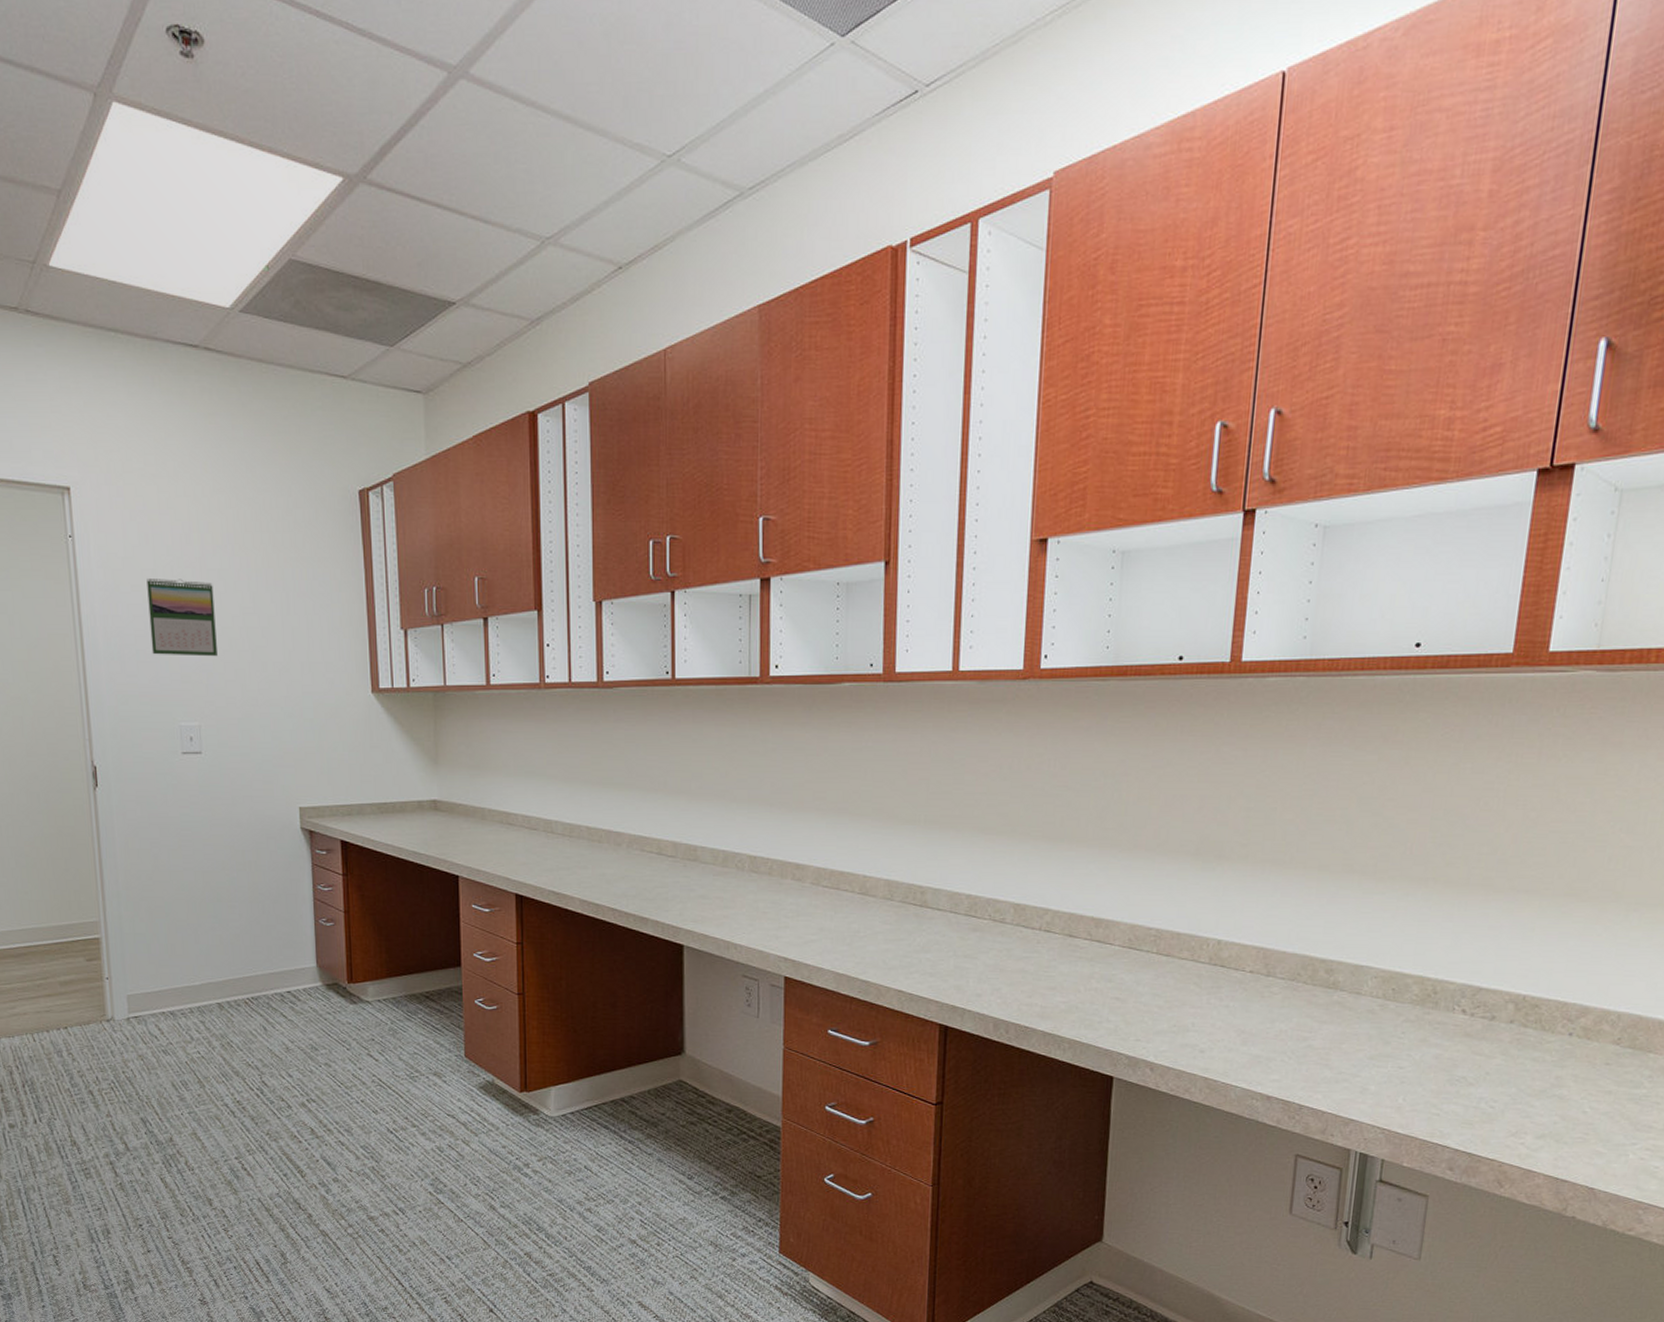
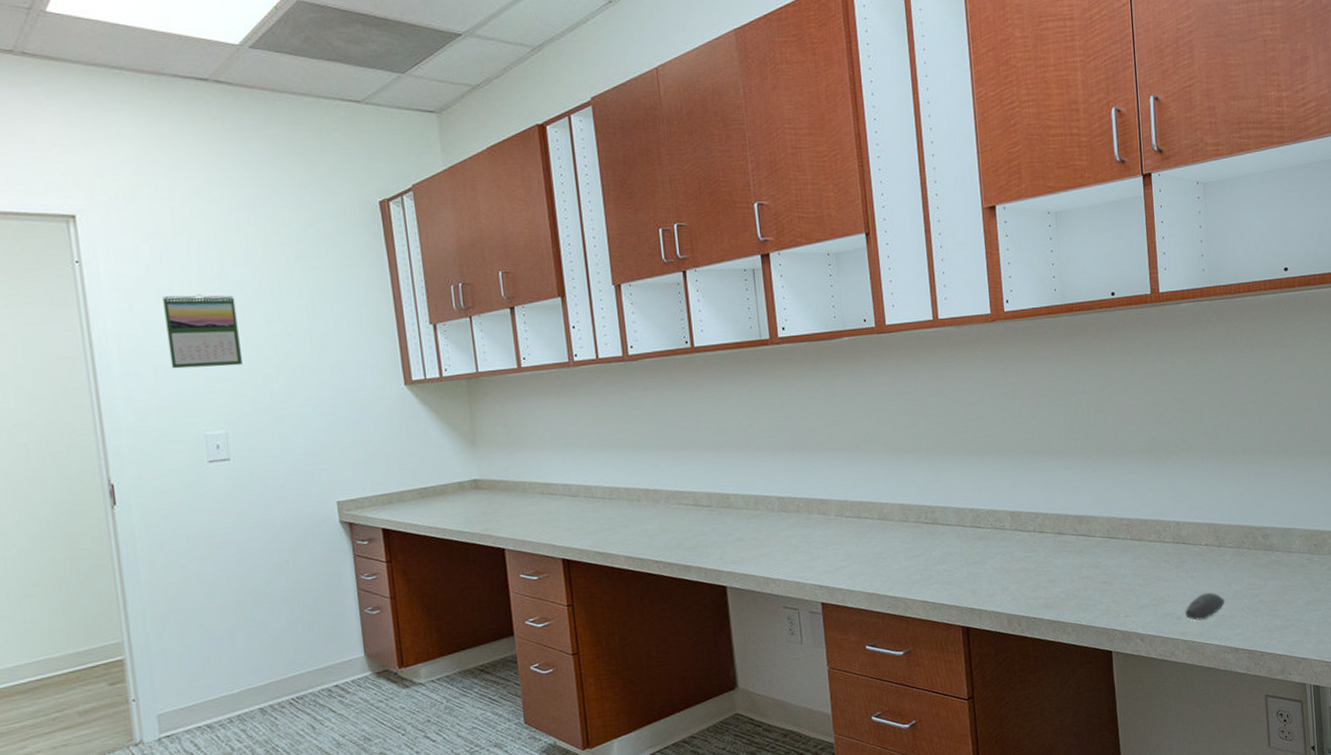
computer mouse: none [1209,1027,1264,1057] -> present [1184,592,1225,621]

